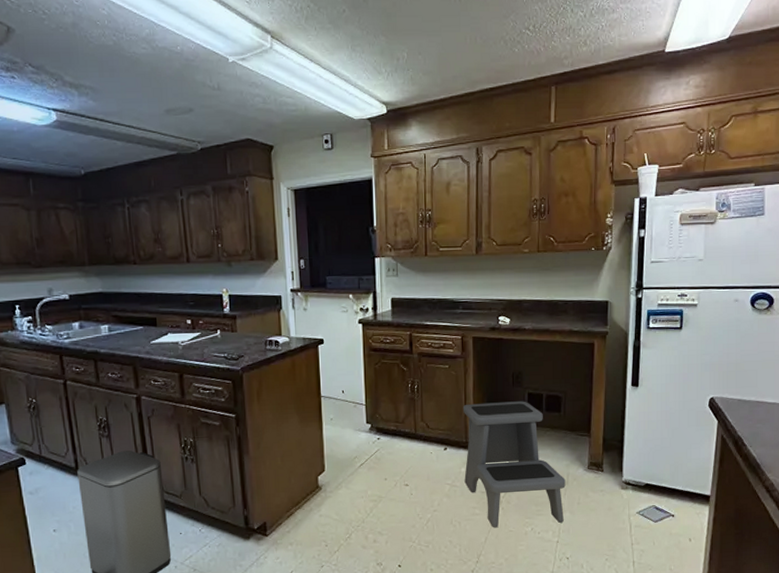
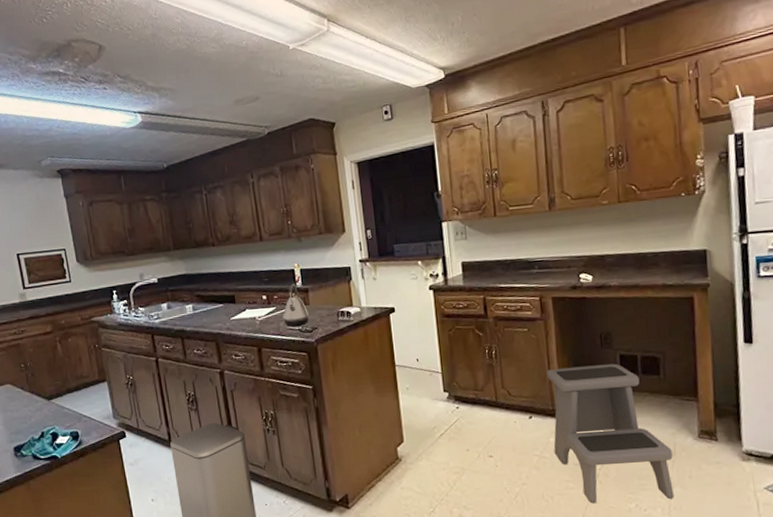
kettle: none [208,309,237,353] -> present [283,283,310,326]

